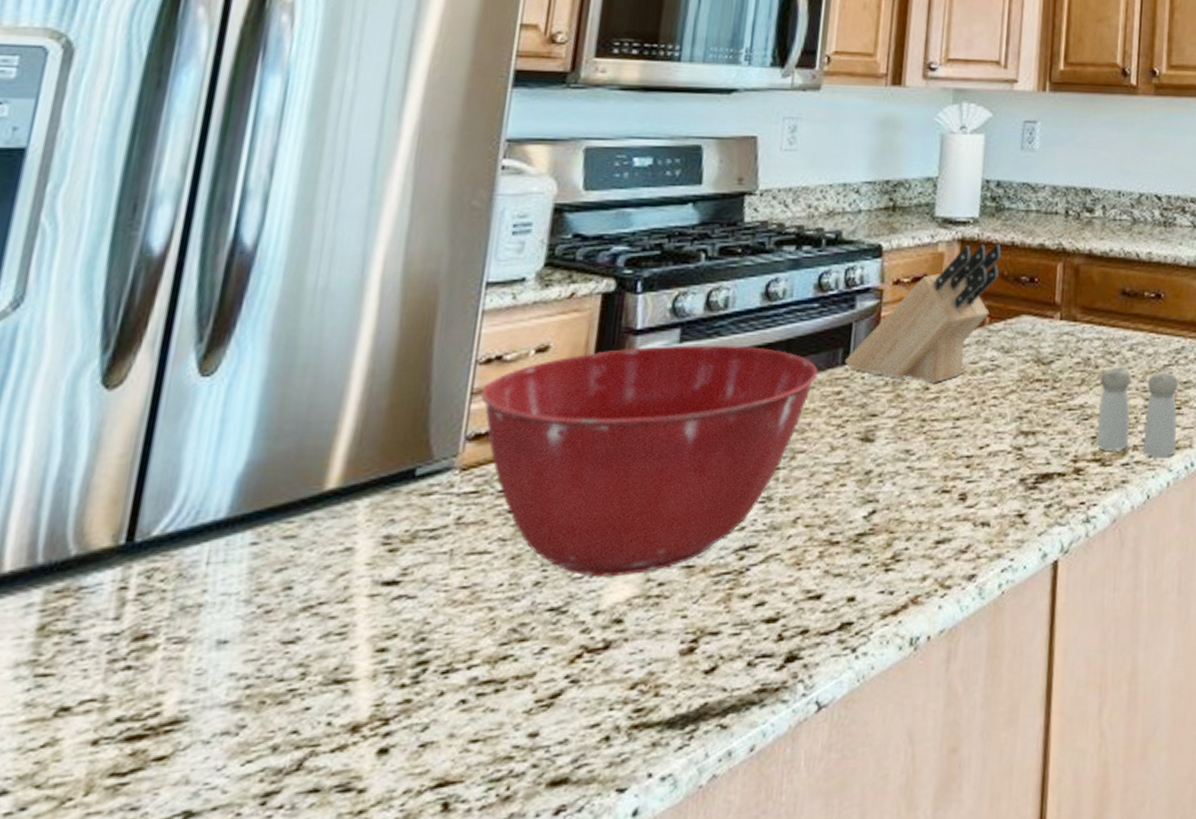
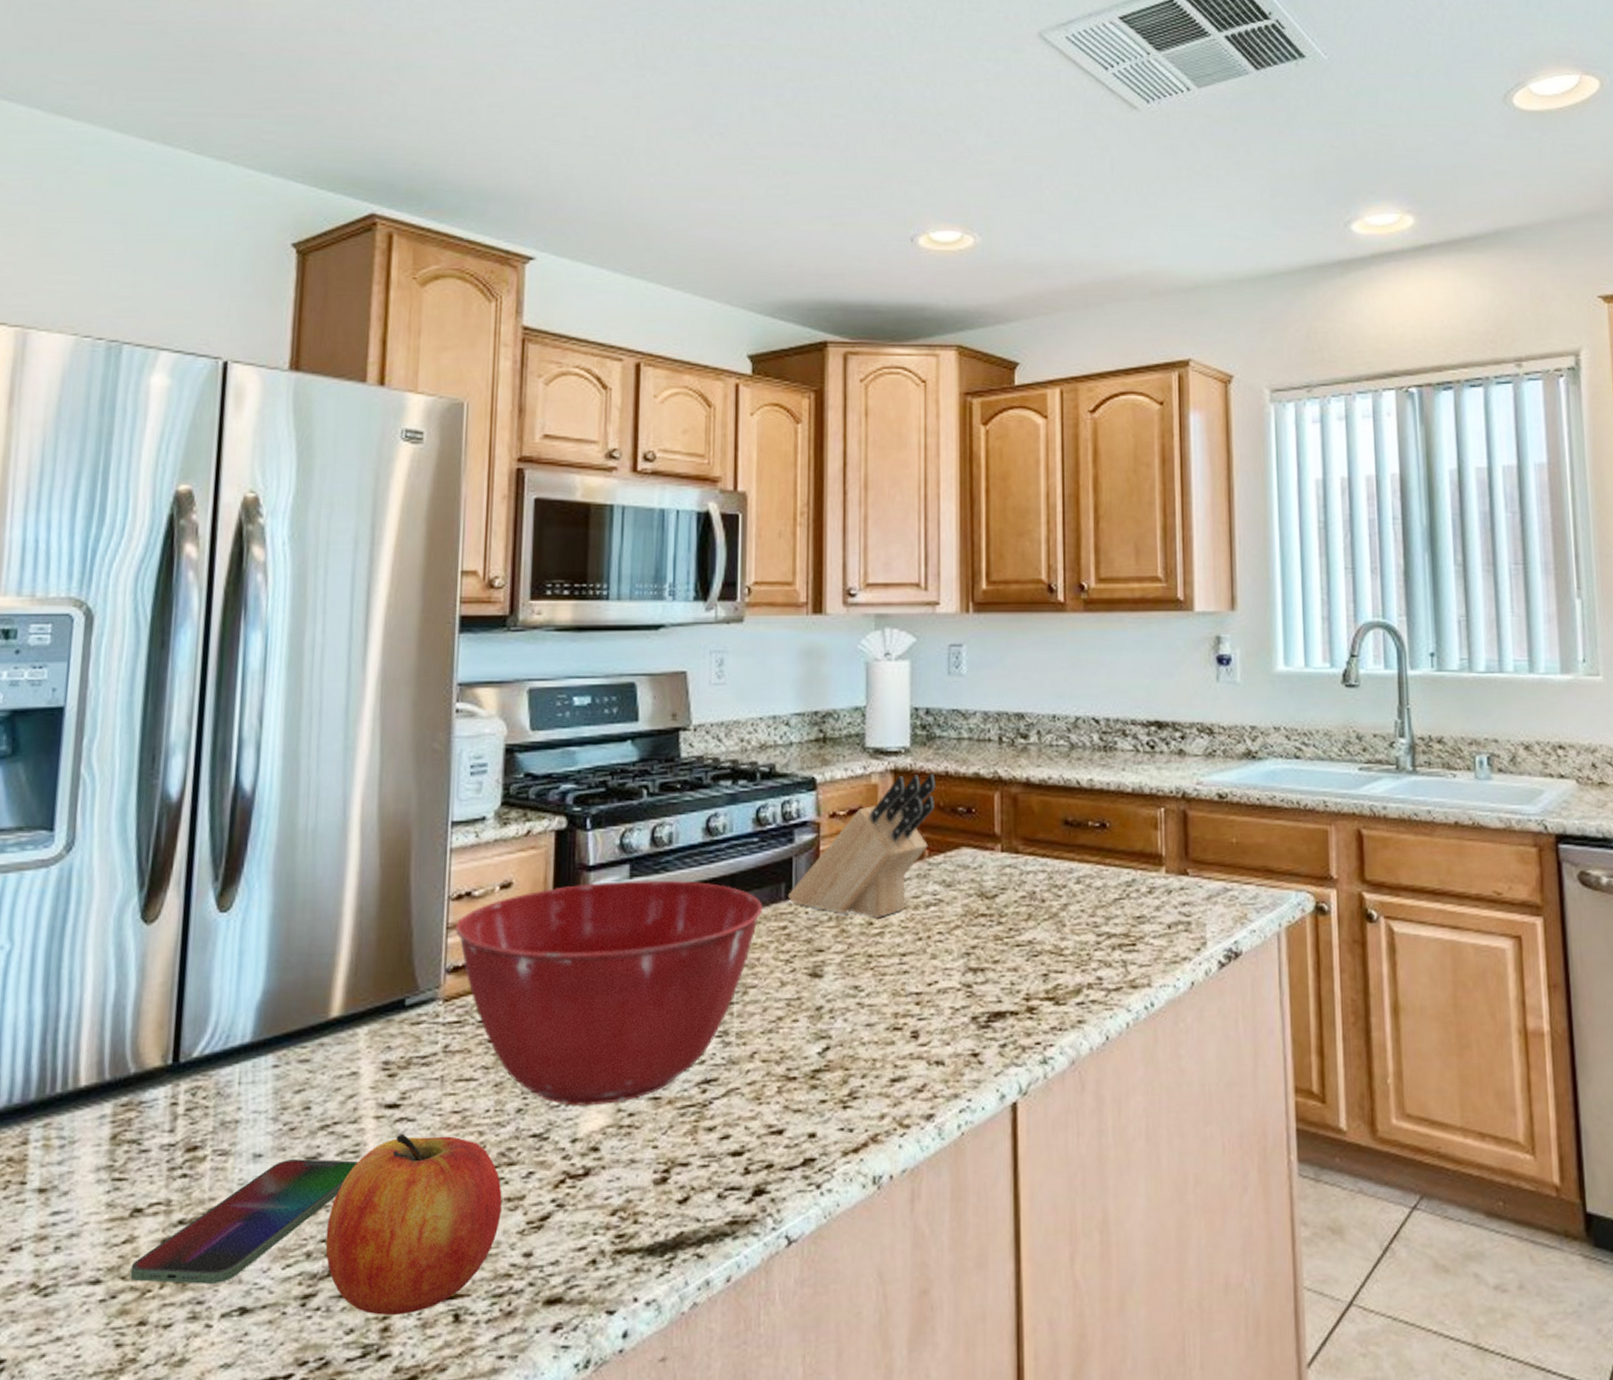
smartphone: none [47,643,345,789] -> present [130,1159,359,1284]
apple: none [296,612,510,810] -> present [325,1133,502,1315]
salt and pepper shaker: present [1096,367,1178,458] -> none [1047,901,1134,997]

